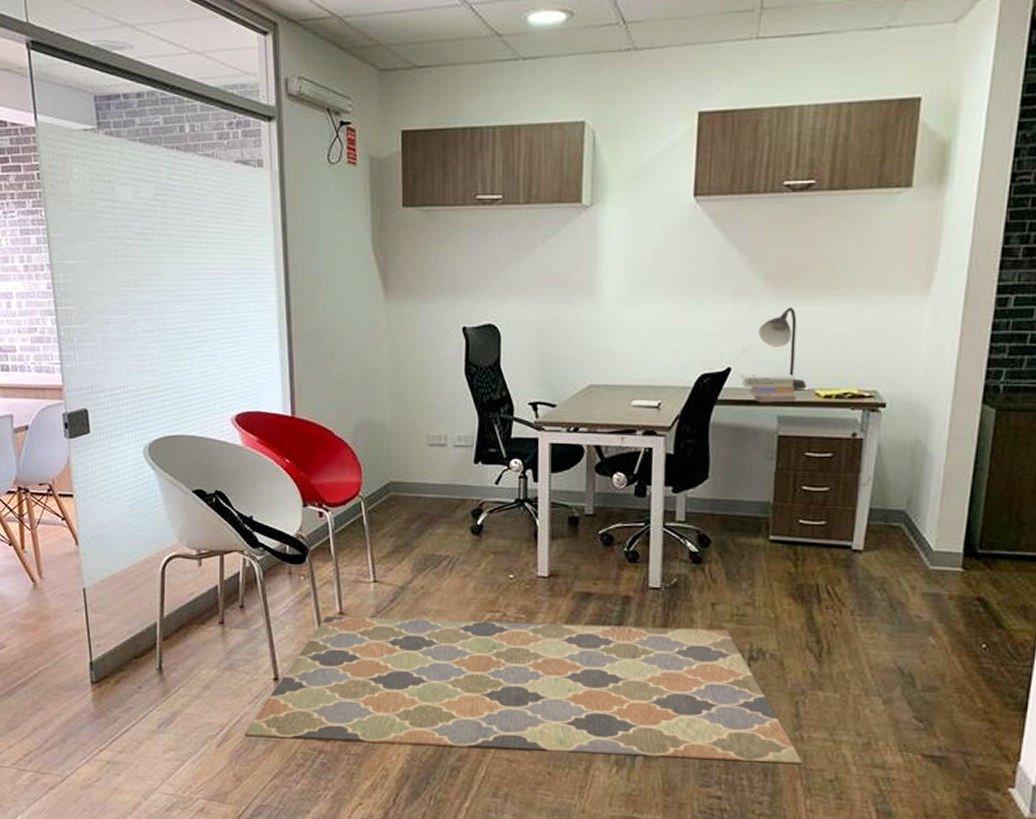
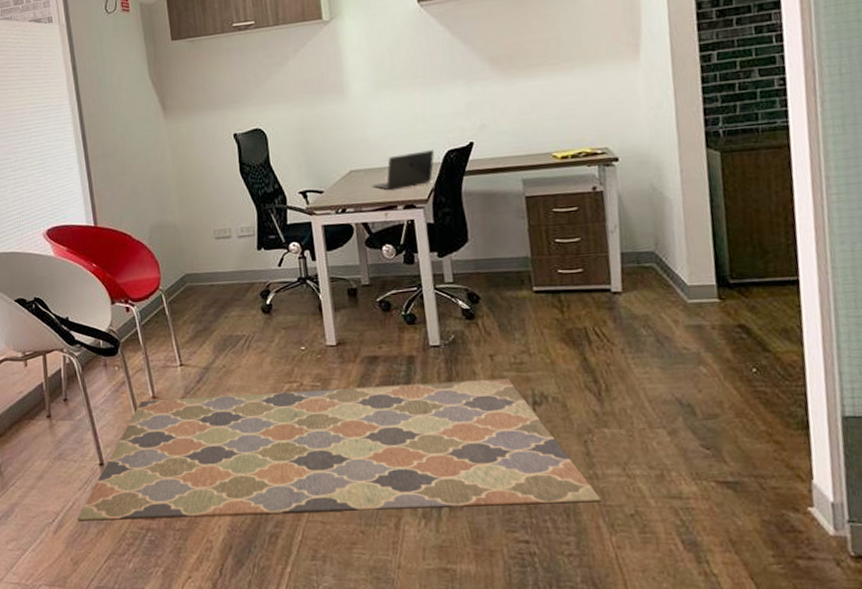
laptop: none [613,371,687,411] -> present [373,150,435,190]
books: present [739,373,796,403] -> none [481,141,536,170]
desk lamp: present [759,307,807,391] -> none [492,84,544,156]

